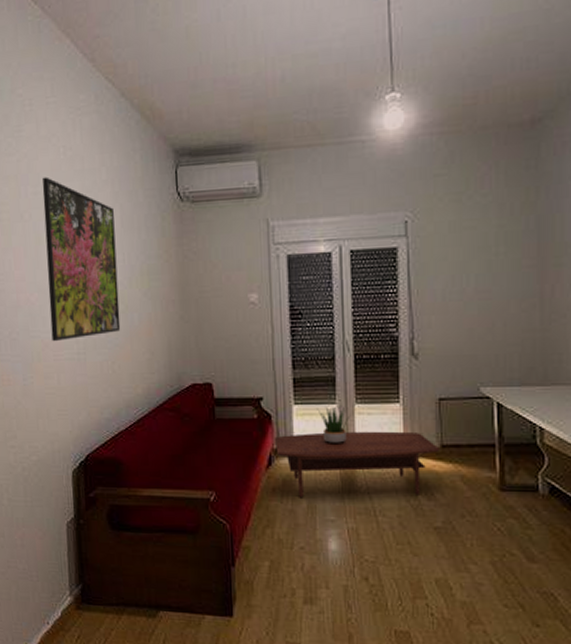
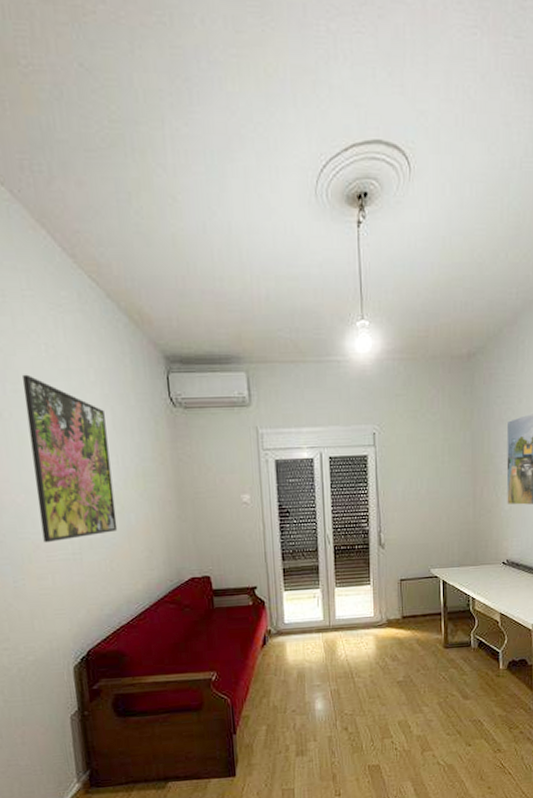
coffee table: present [274,431,439,498] -> none [267,608,401,670]
potted plant: present [317,407,351,444] -> none [304,591,332,623]

